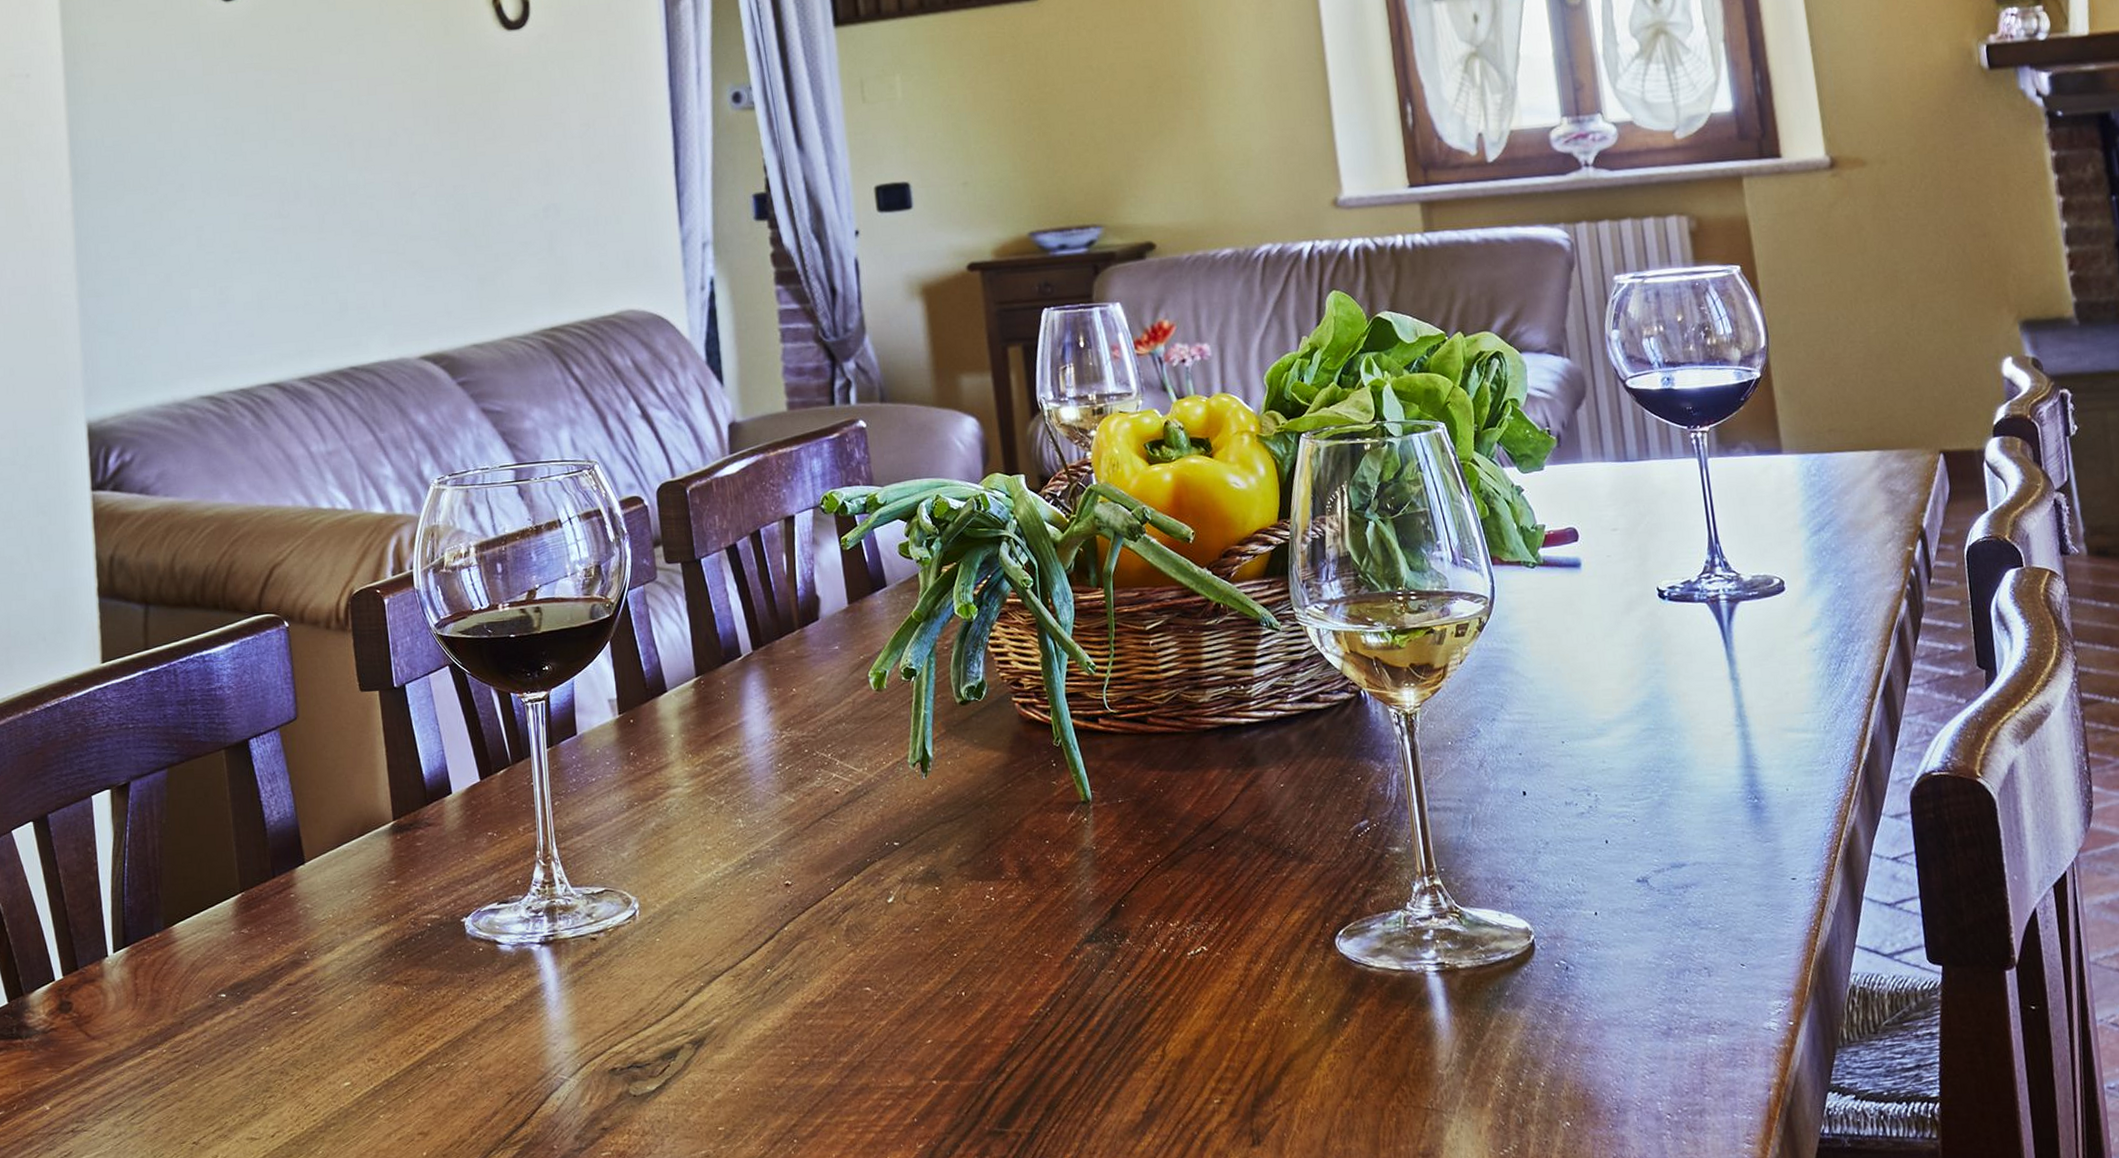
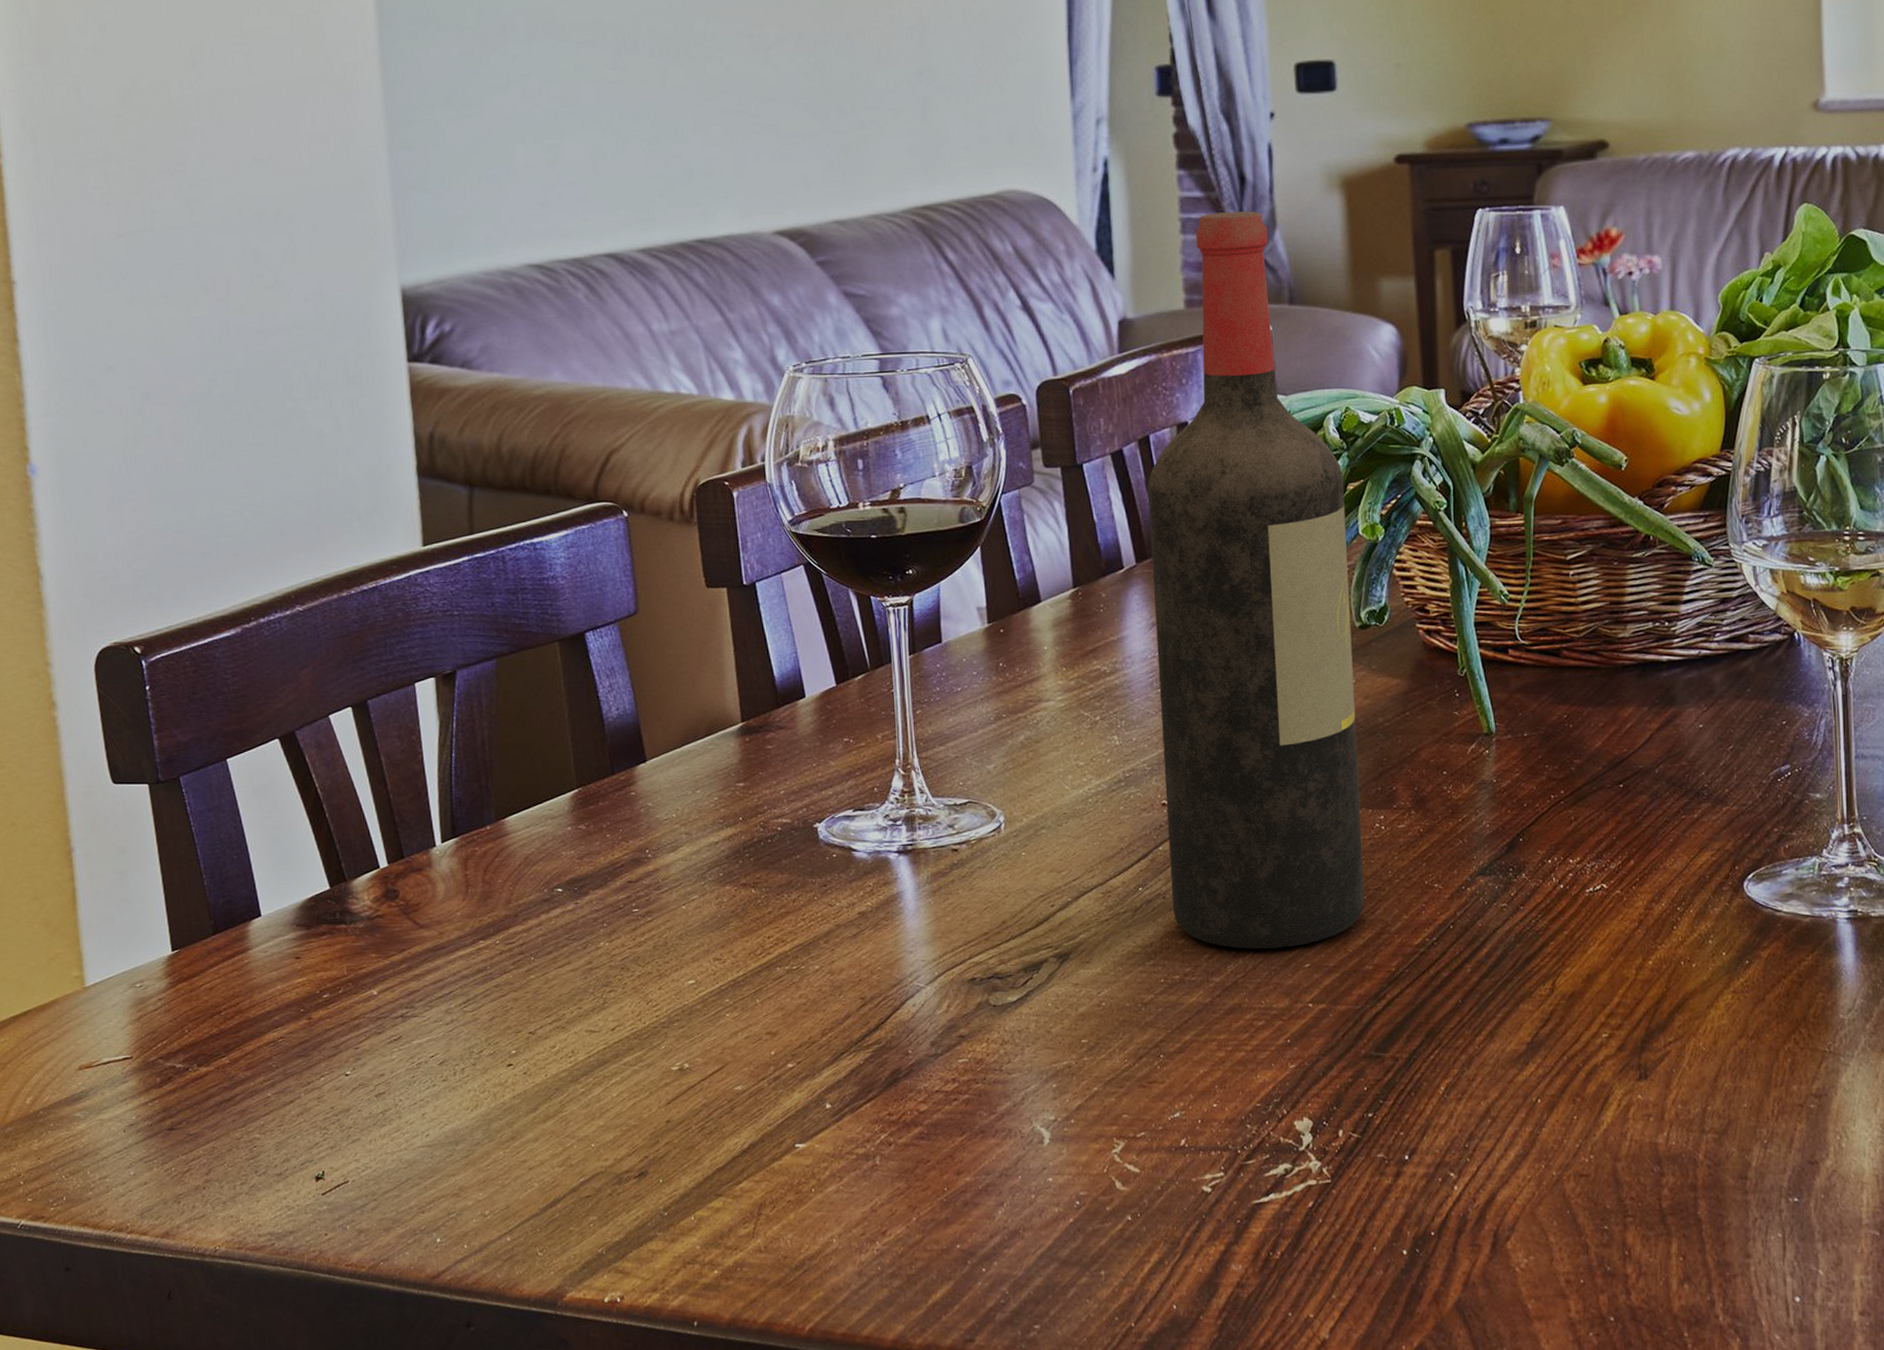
wine bottle: none [760,319,980,1027] -> present [1148,211,1365,949]

